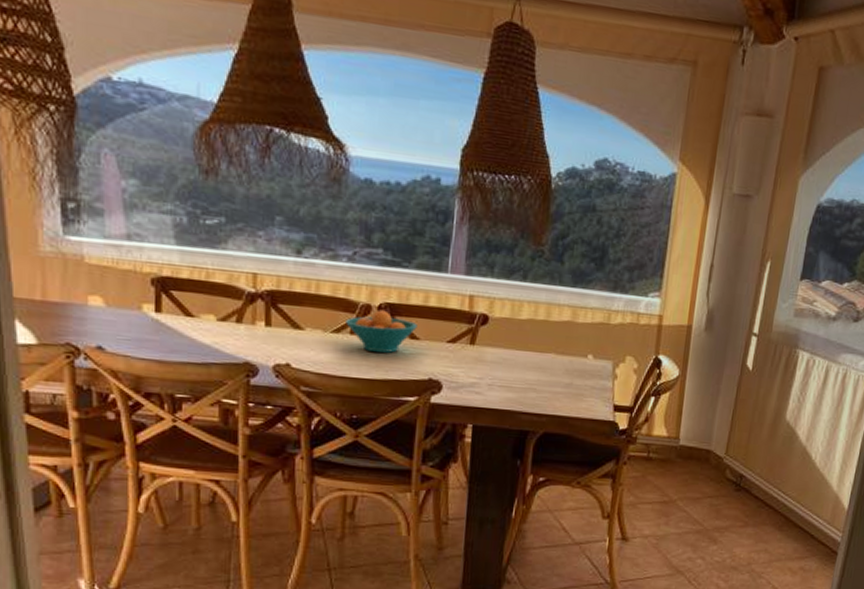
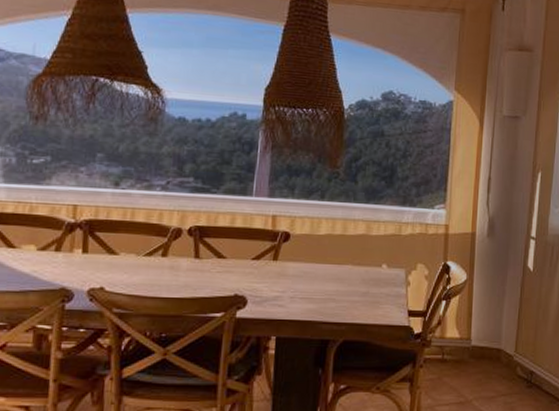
fruit bowl: present [346,310,417,353] -> none [158,232,224,273]

